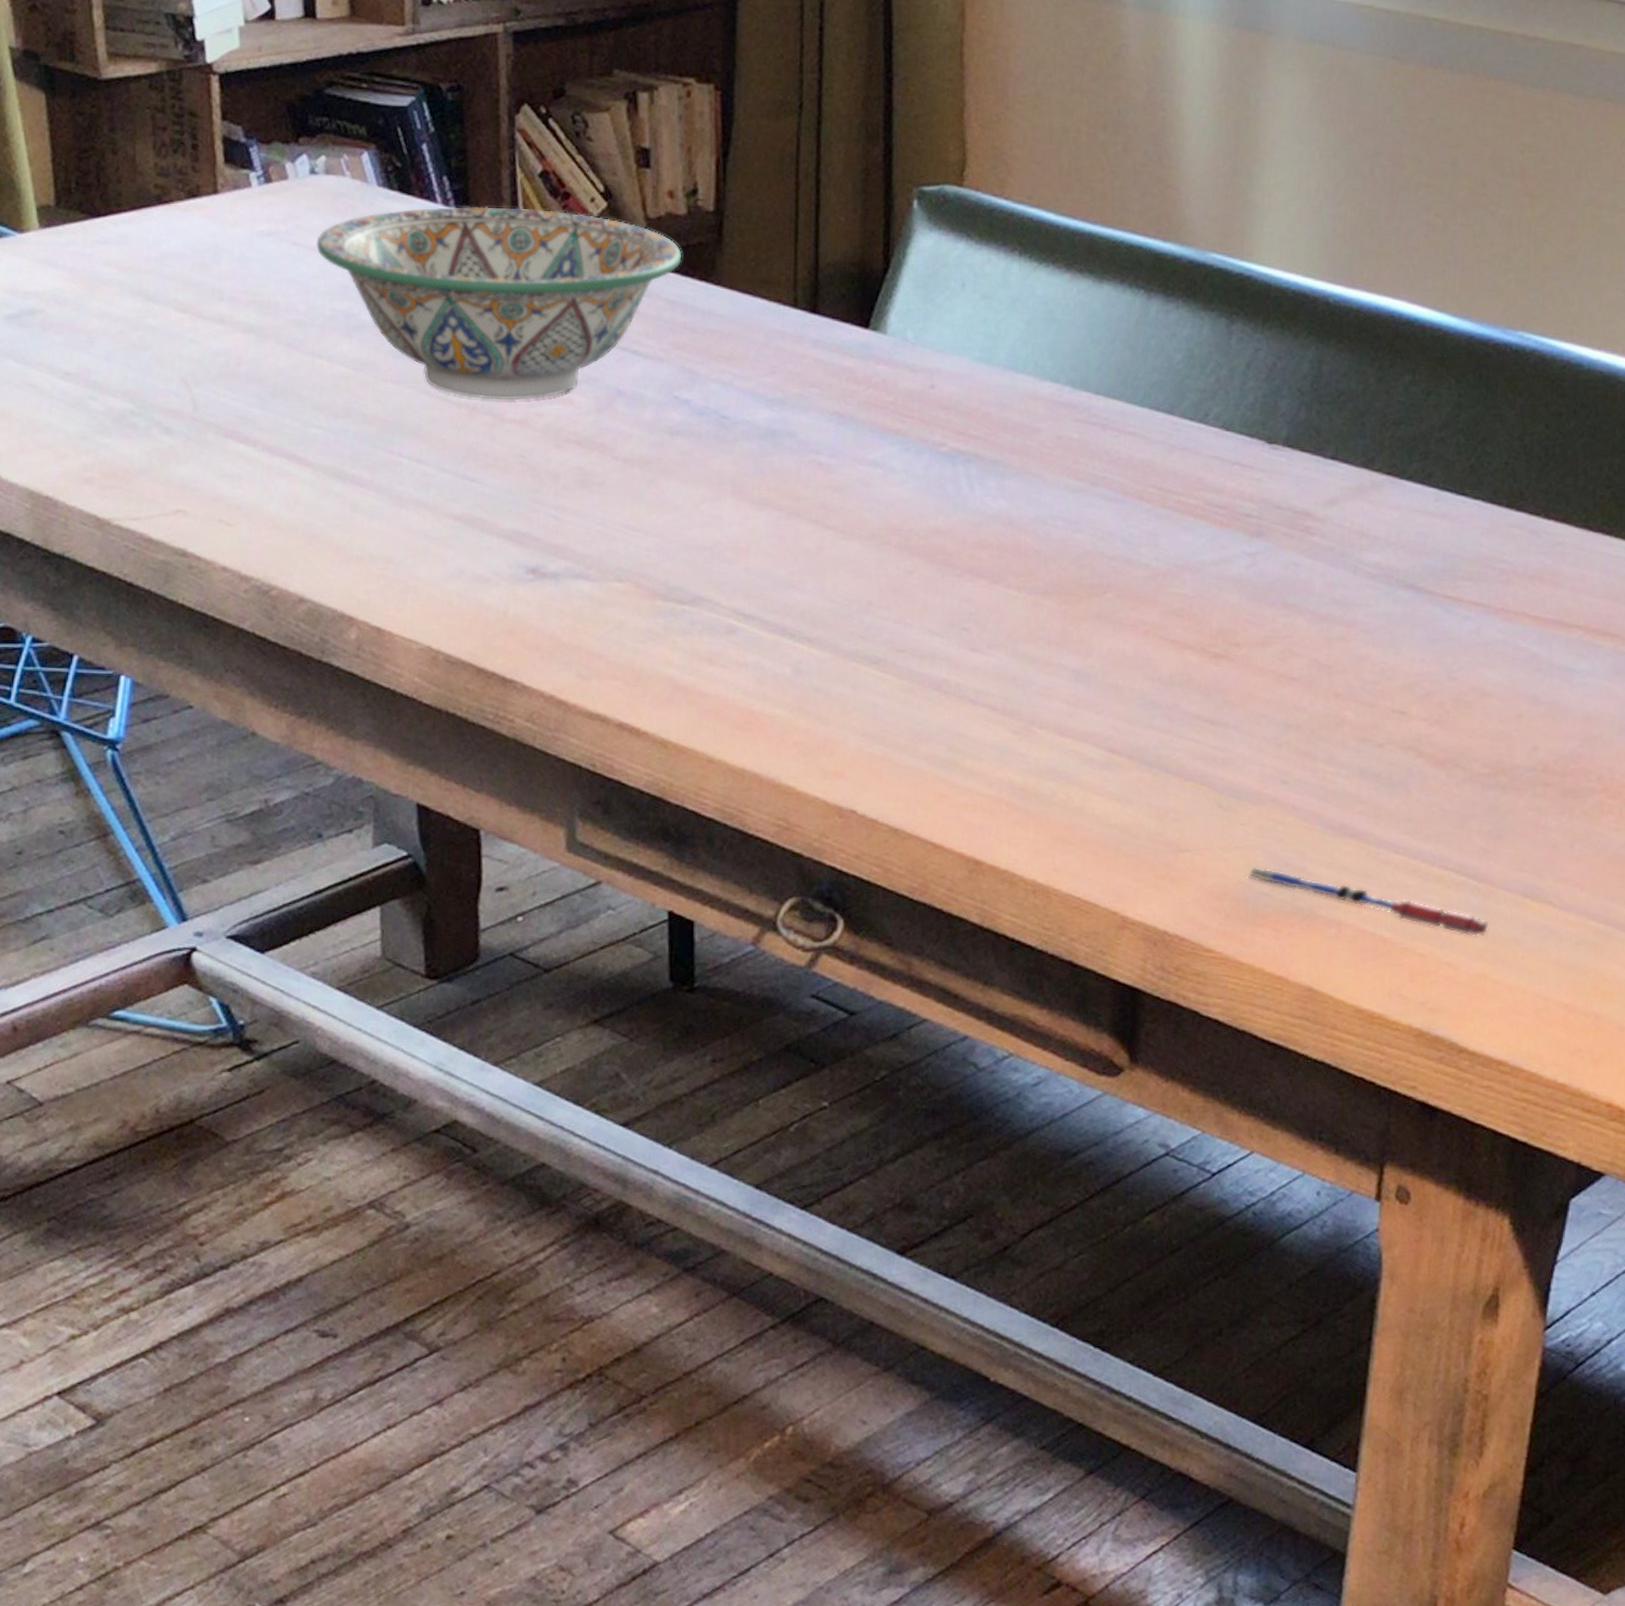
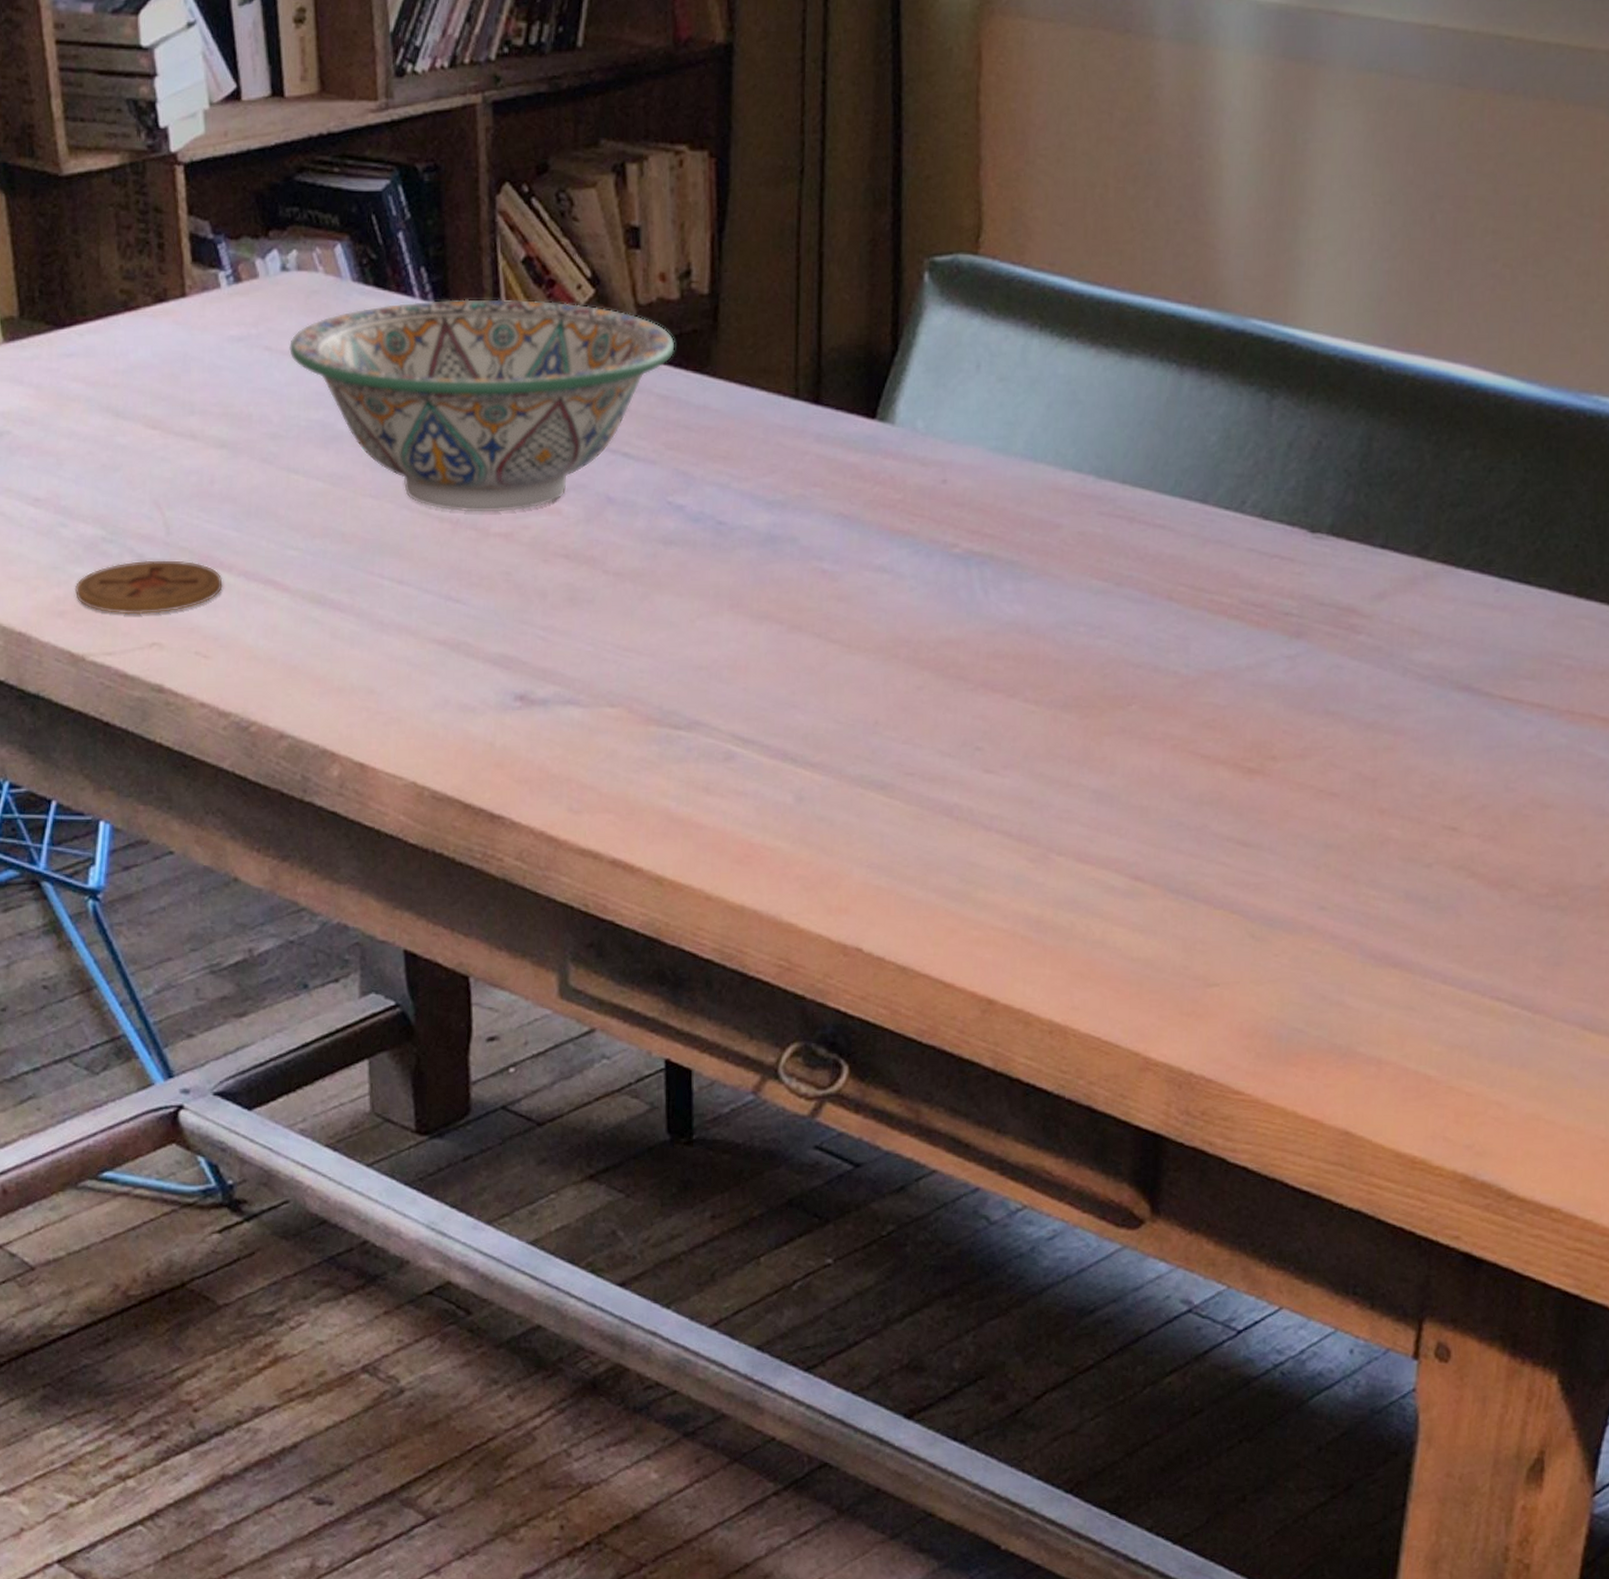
coaster: none [102,433,247,484] -> present [74,560,223,615]
pen: present [1248,867,1490,936] -> none [1281,1001,1545,1073]

